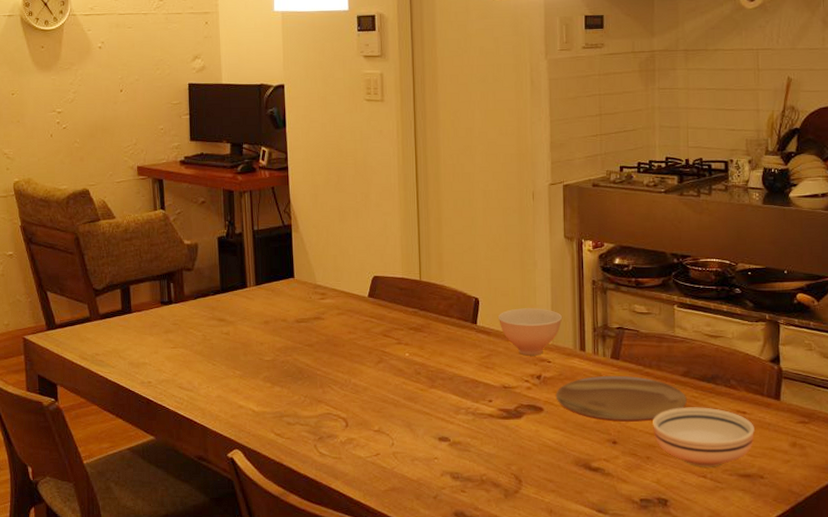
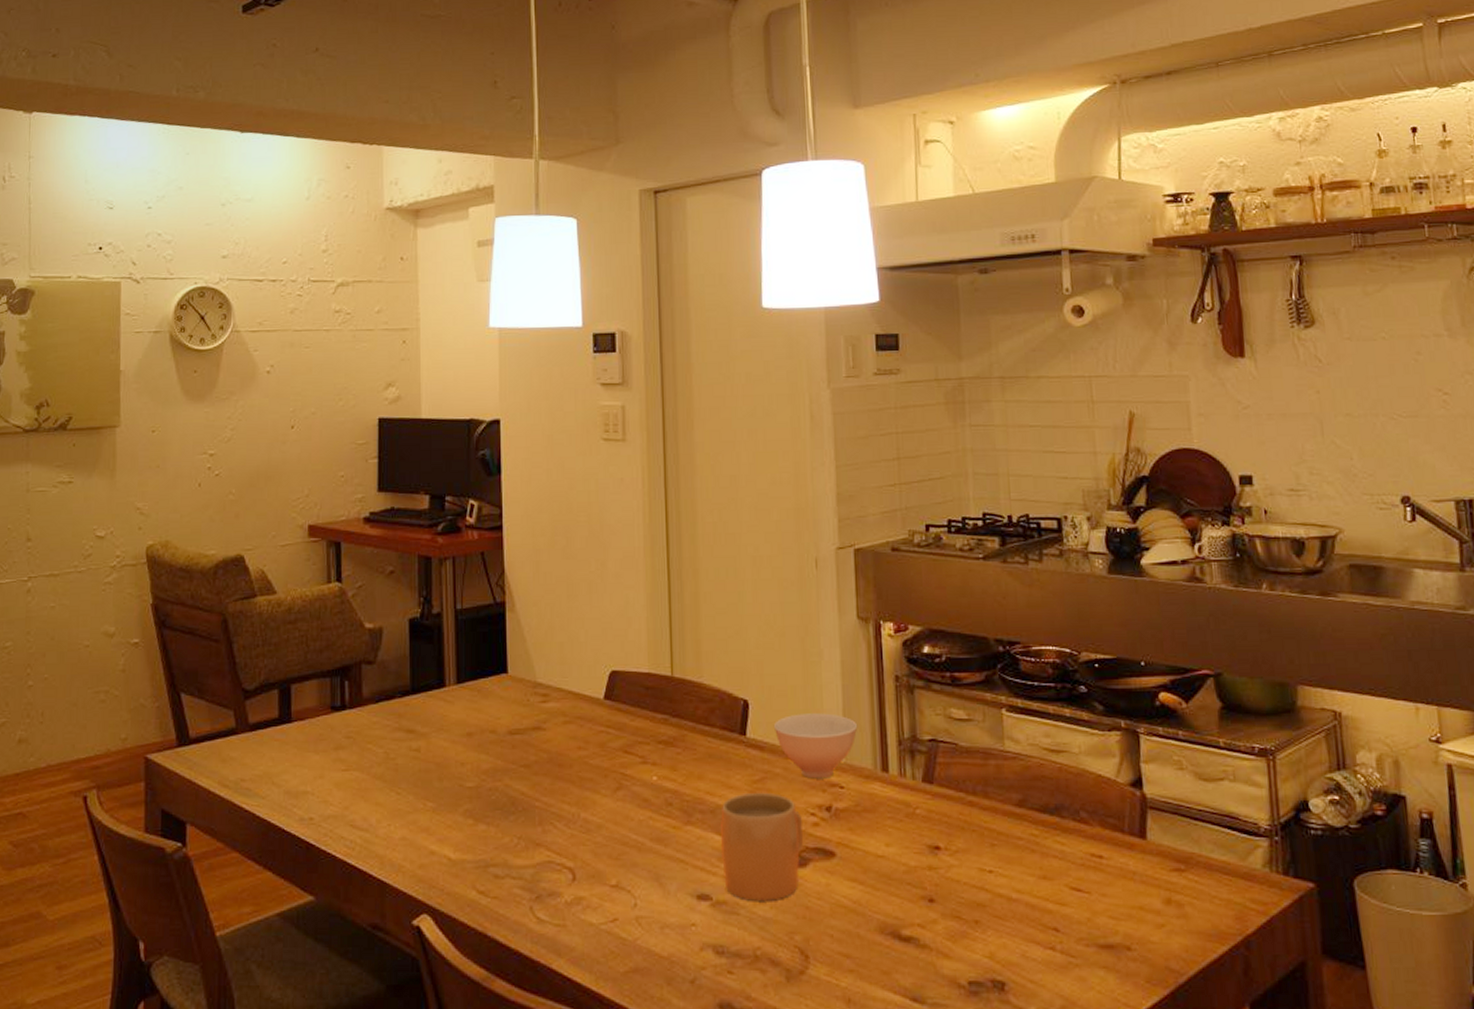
mug: none [456,365,520,442] -> present [720,792,804,901]
plate: present [556,375,687,422] -> none [851,805,1024,871]
bowl: present [653,407,755,467] -> none [980,849,1116,935]

